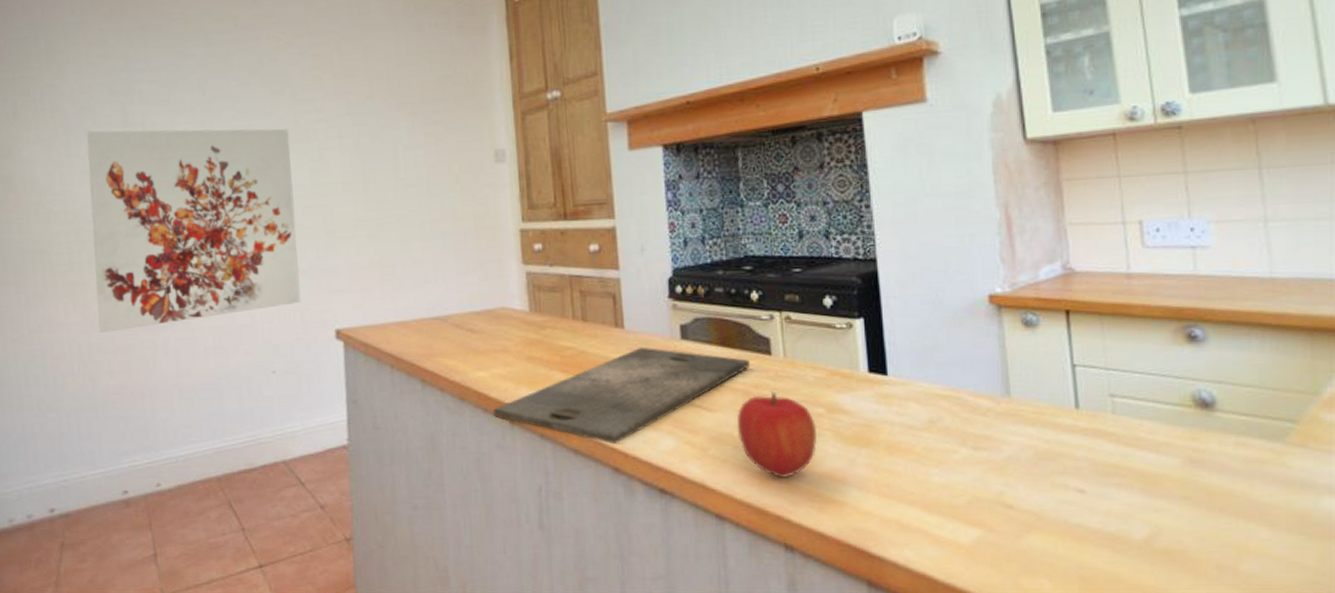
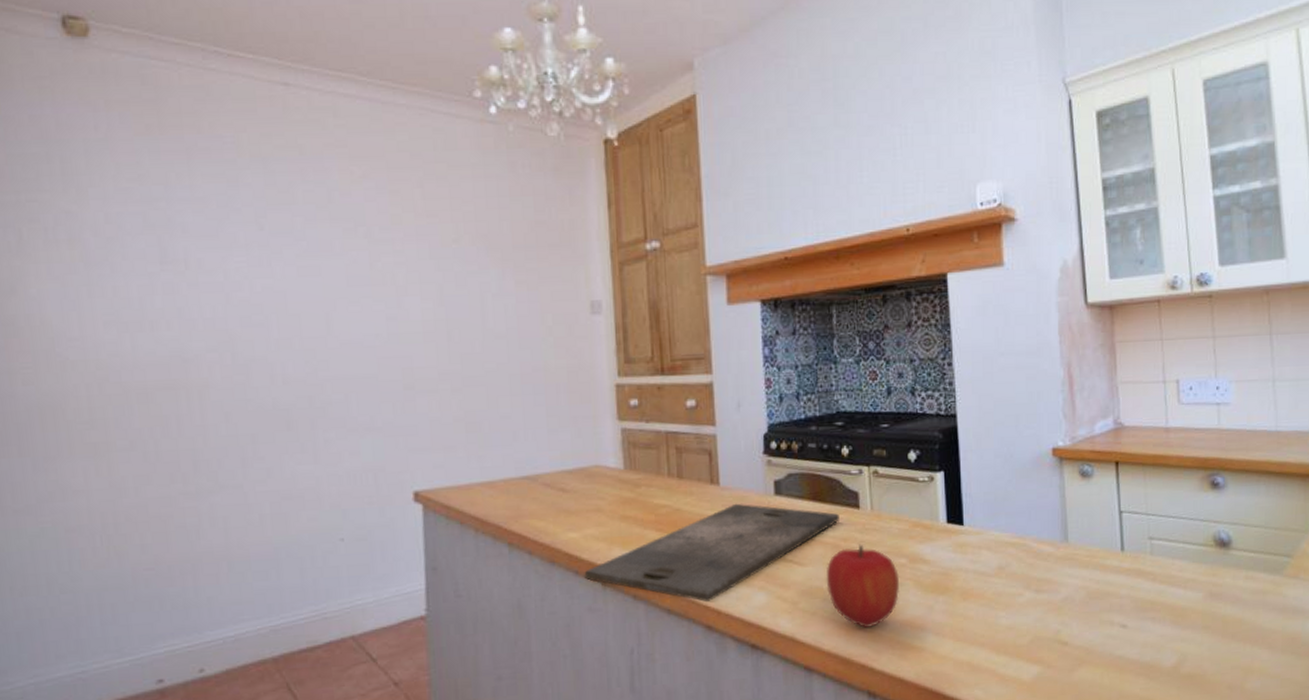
wall art: present [87,128,301,334] -> none [114,267,375,501]

